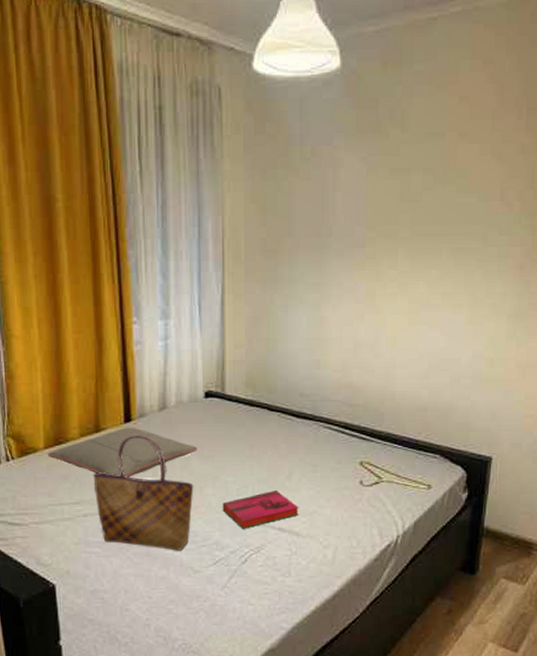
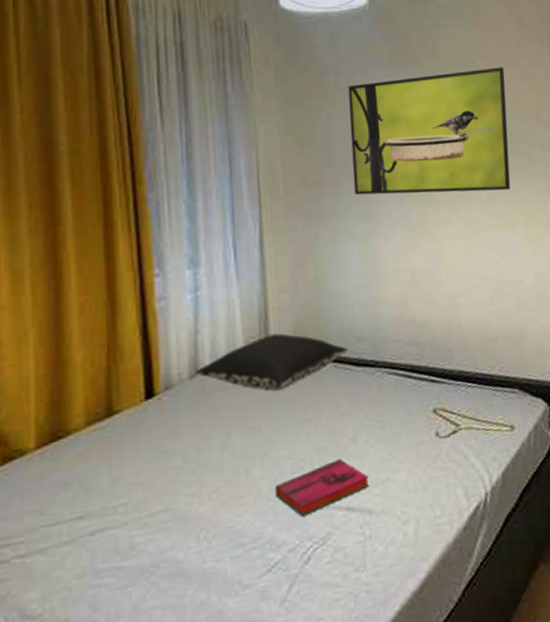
pillow: present [47,427,197,478] -> none [40,403,240,473]
tote bag: present [93,435,194,551] -> none [103,412,238,567]
pillow: none [163,382,291,429] -> present [195,333,348,392]
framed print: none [309,141,474,271] -> present [348,67,511,196]

